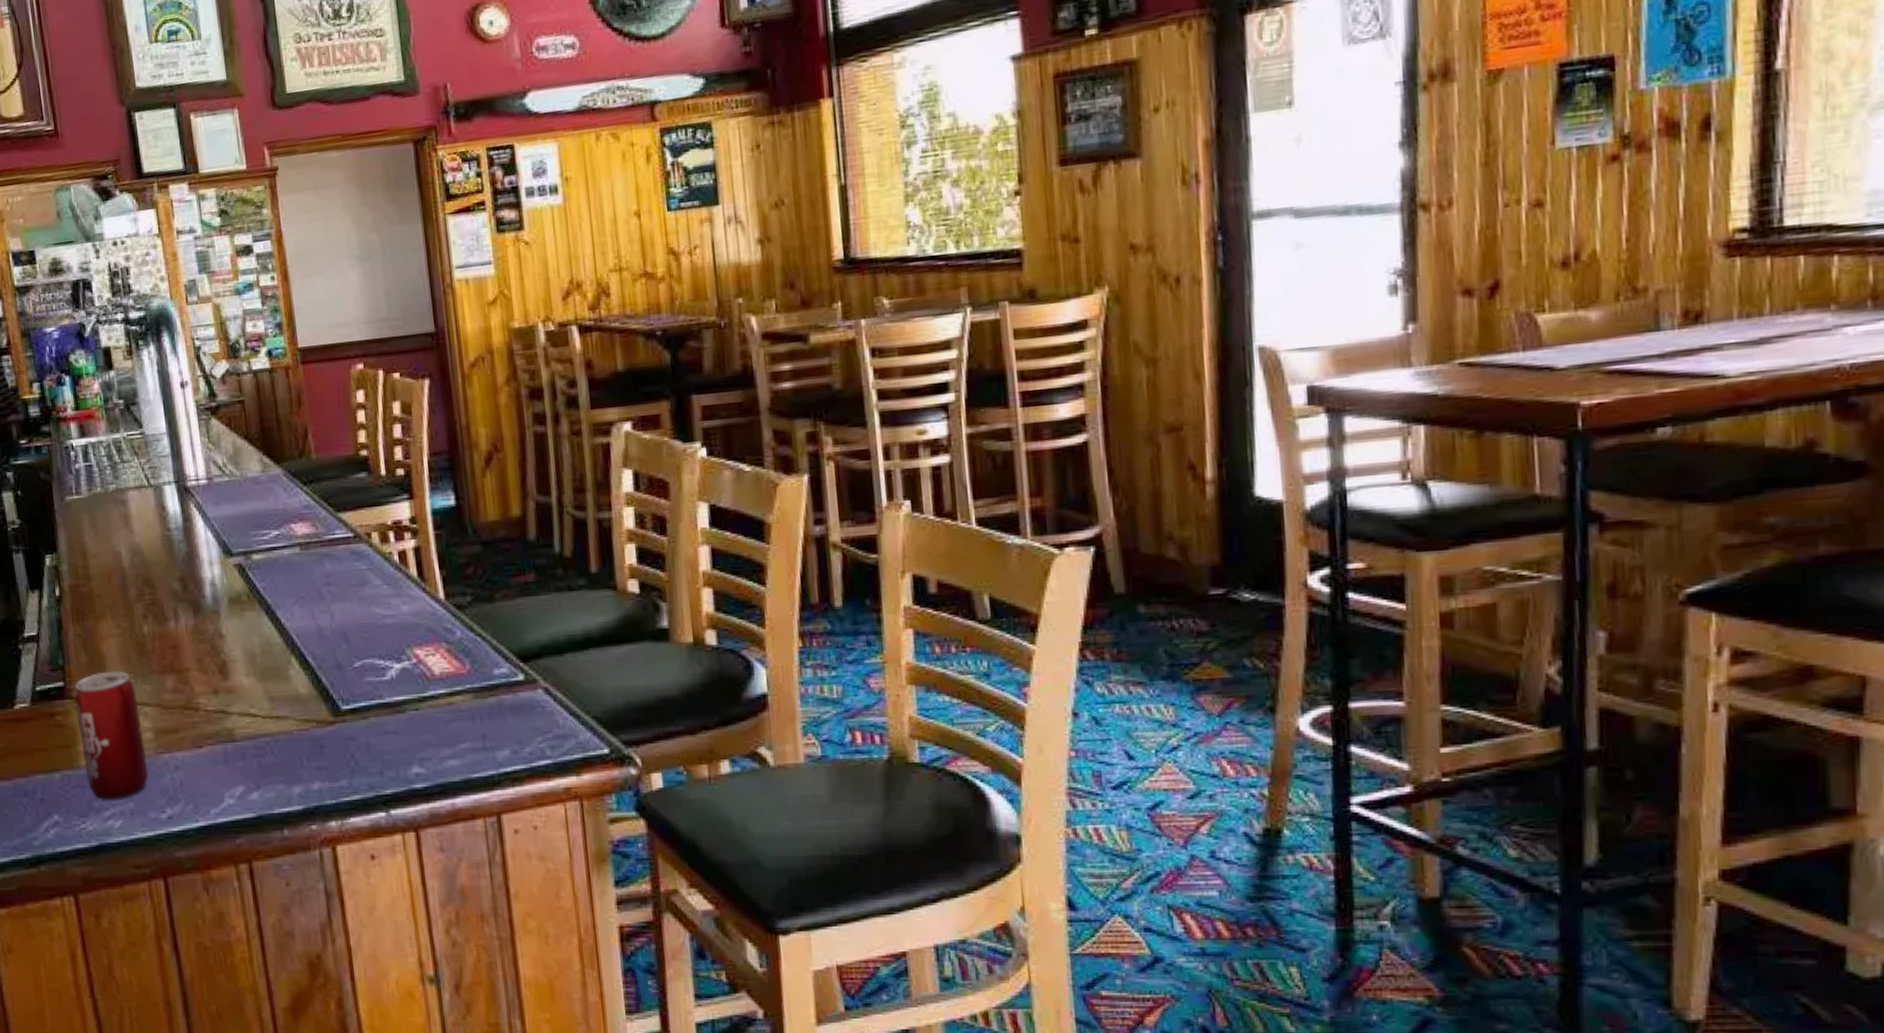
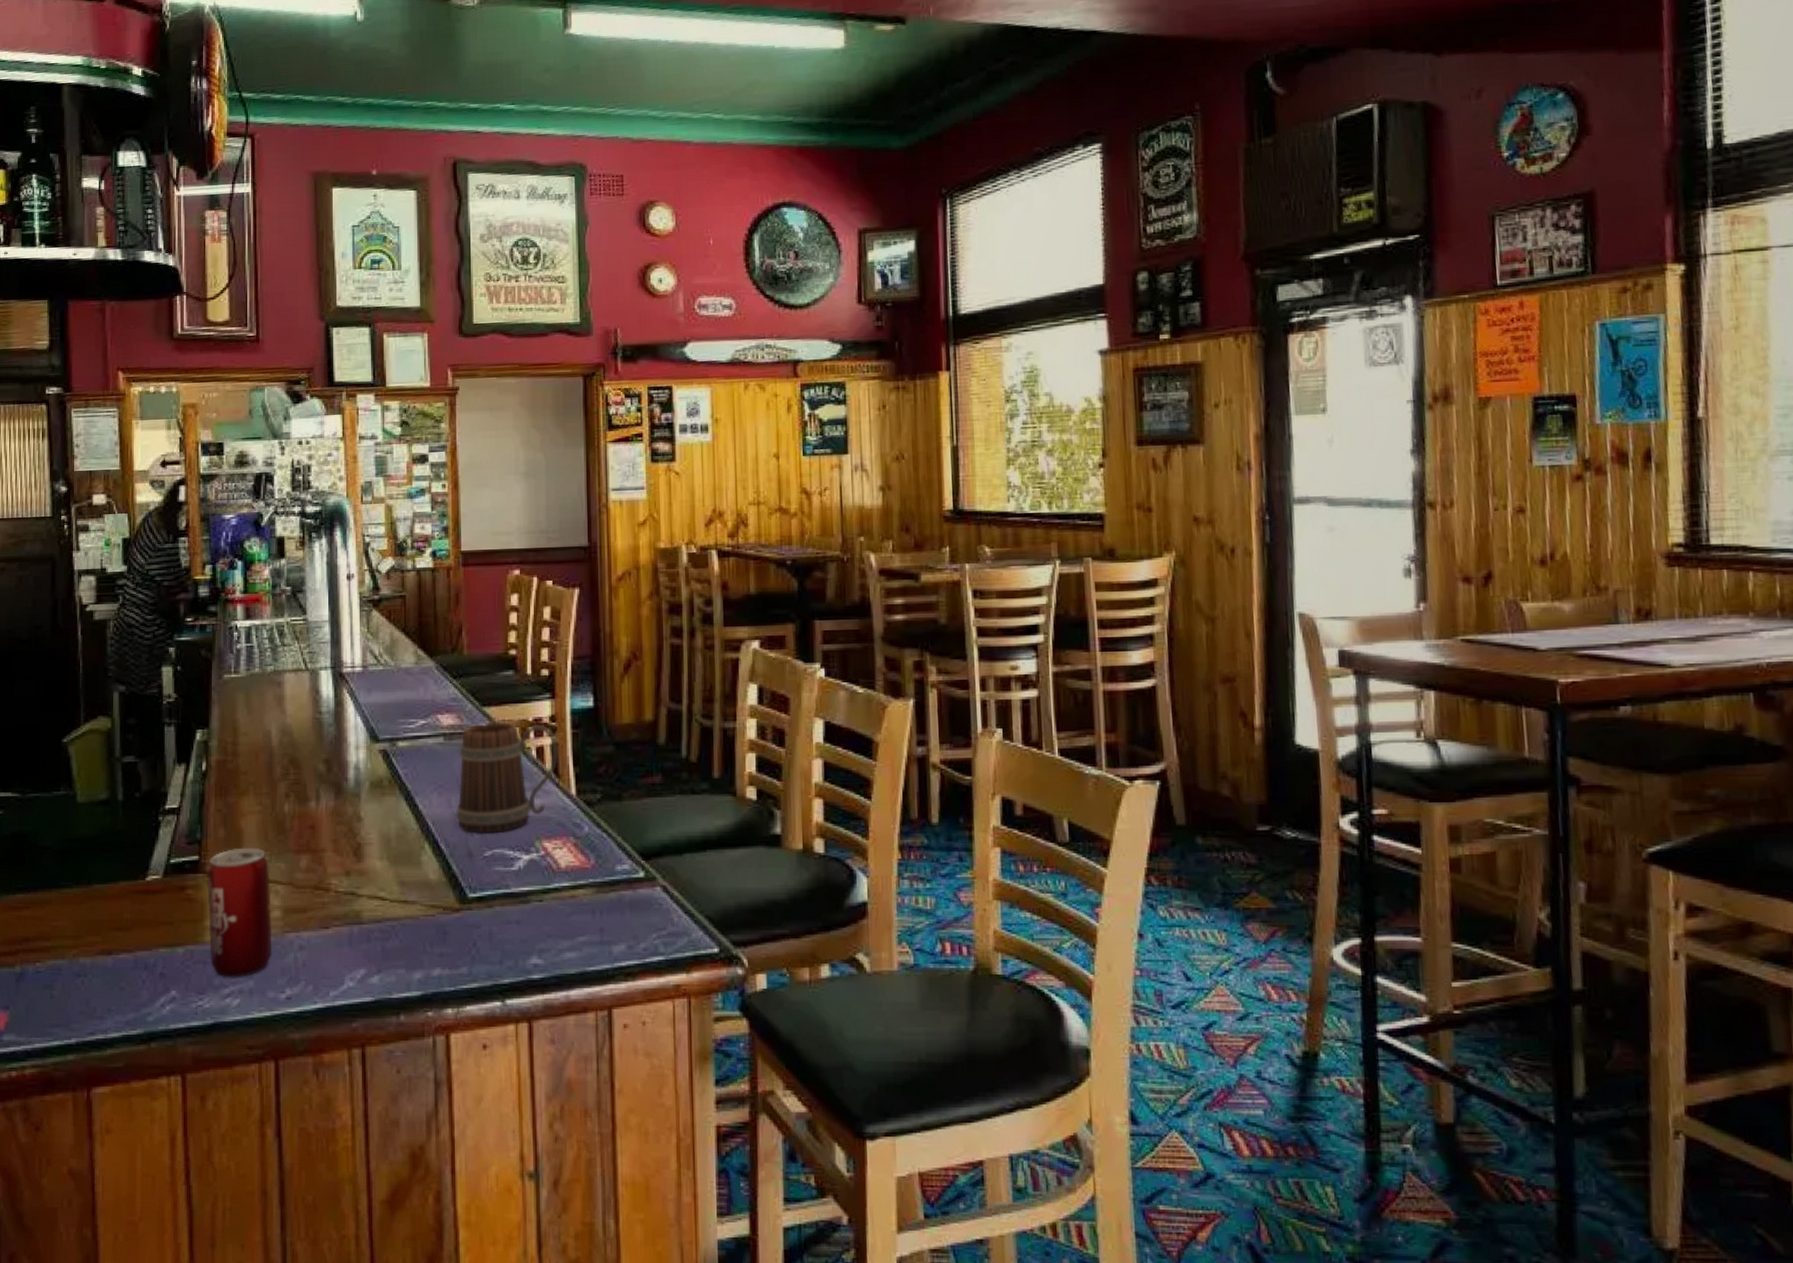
beer mug: none [316,527,423,645] -> present [455,721,558,834]

